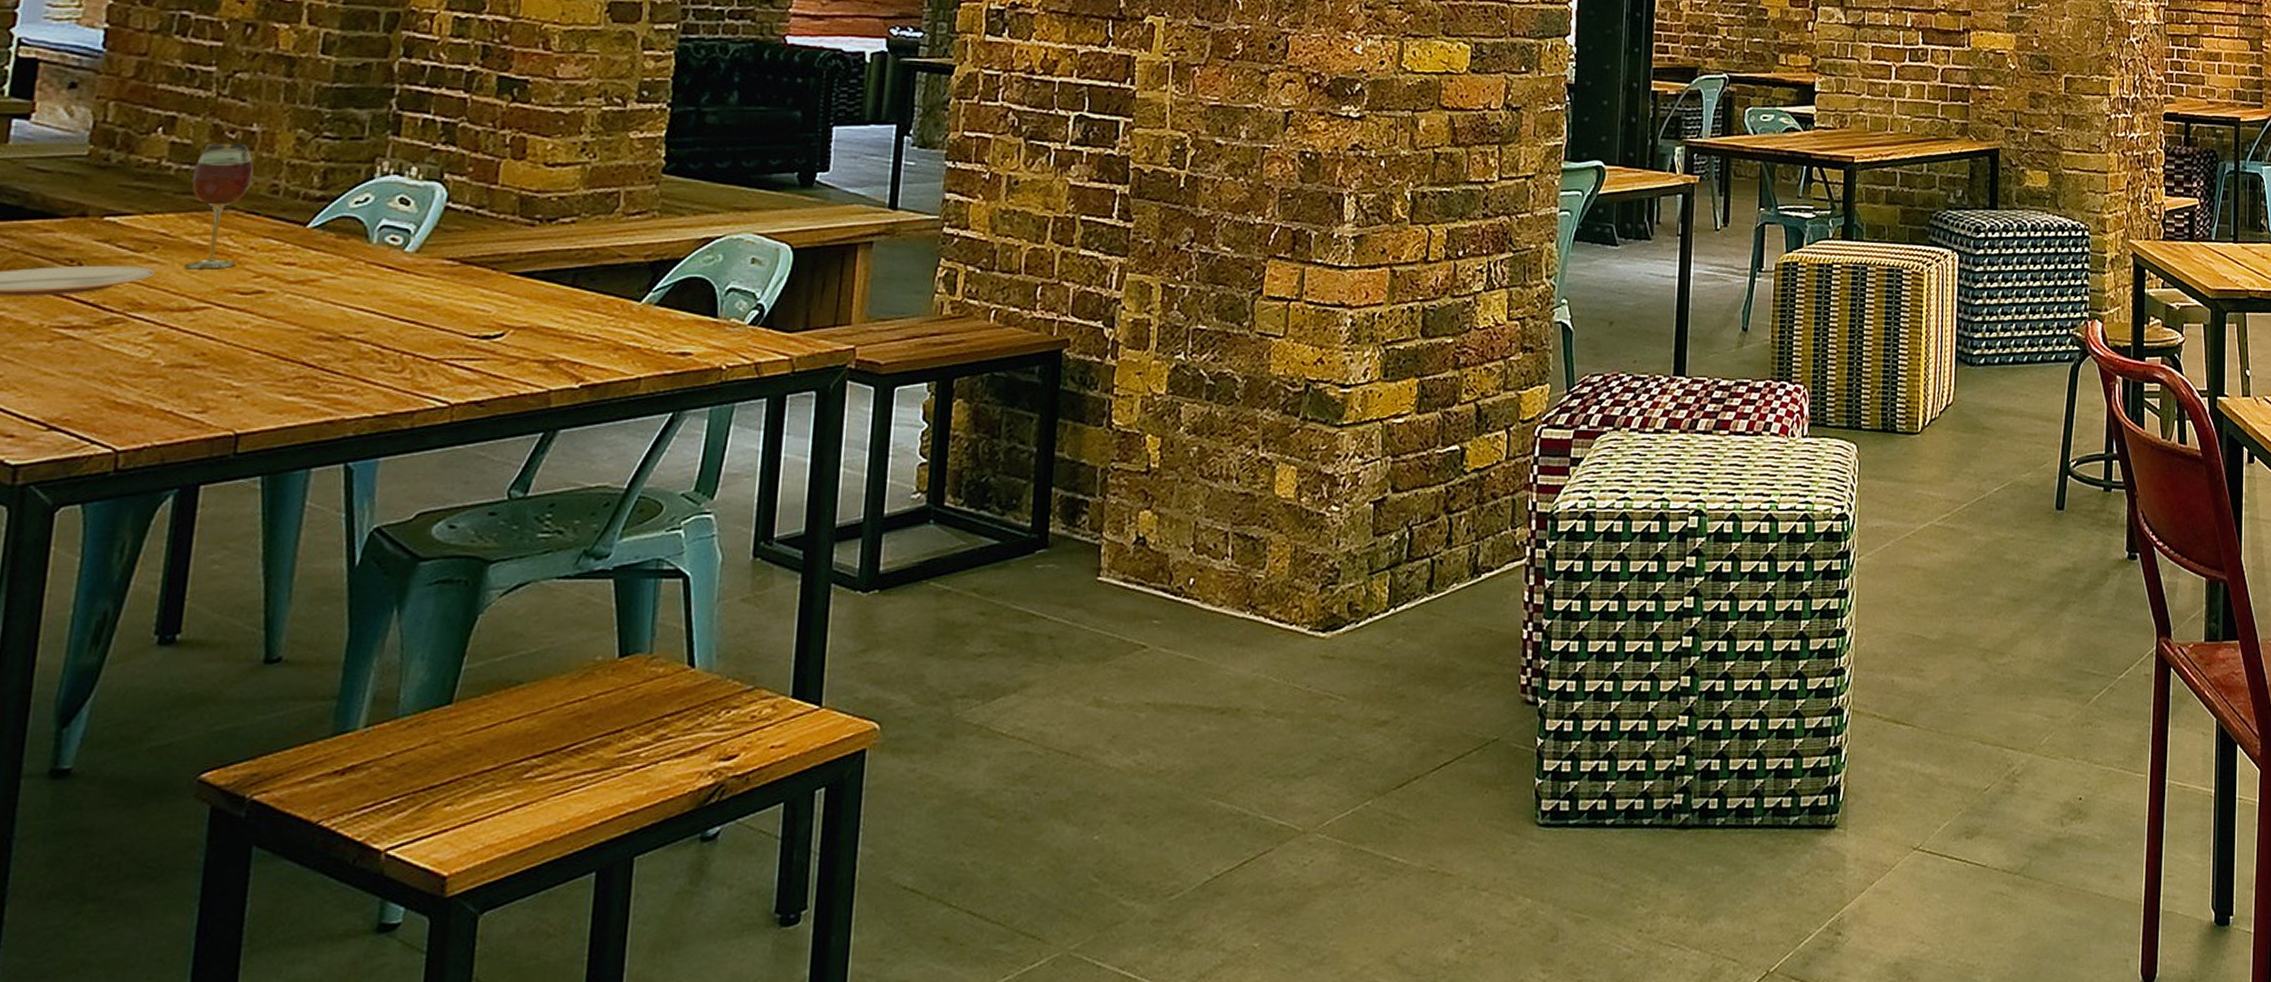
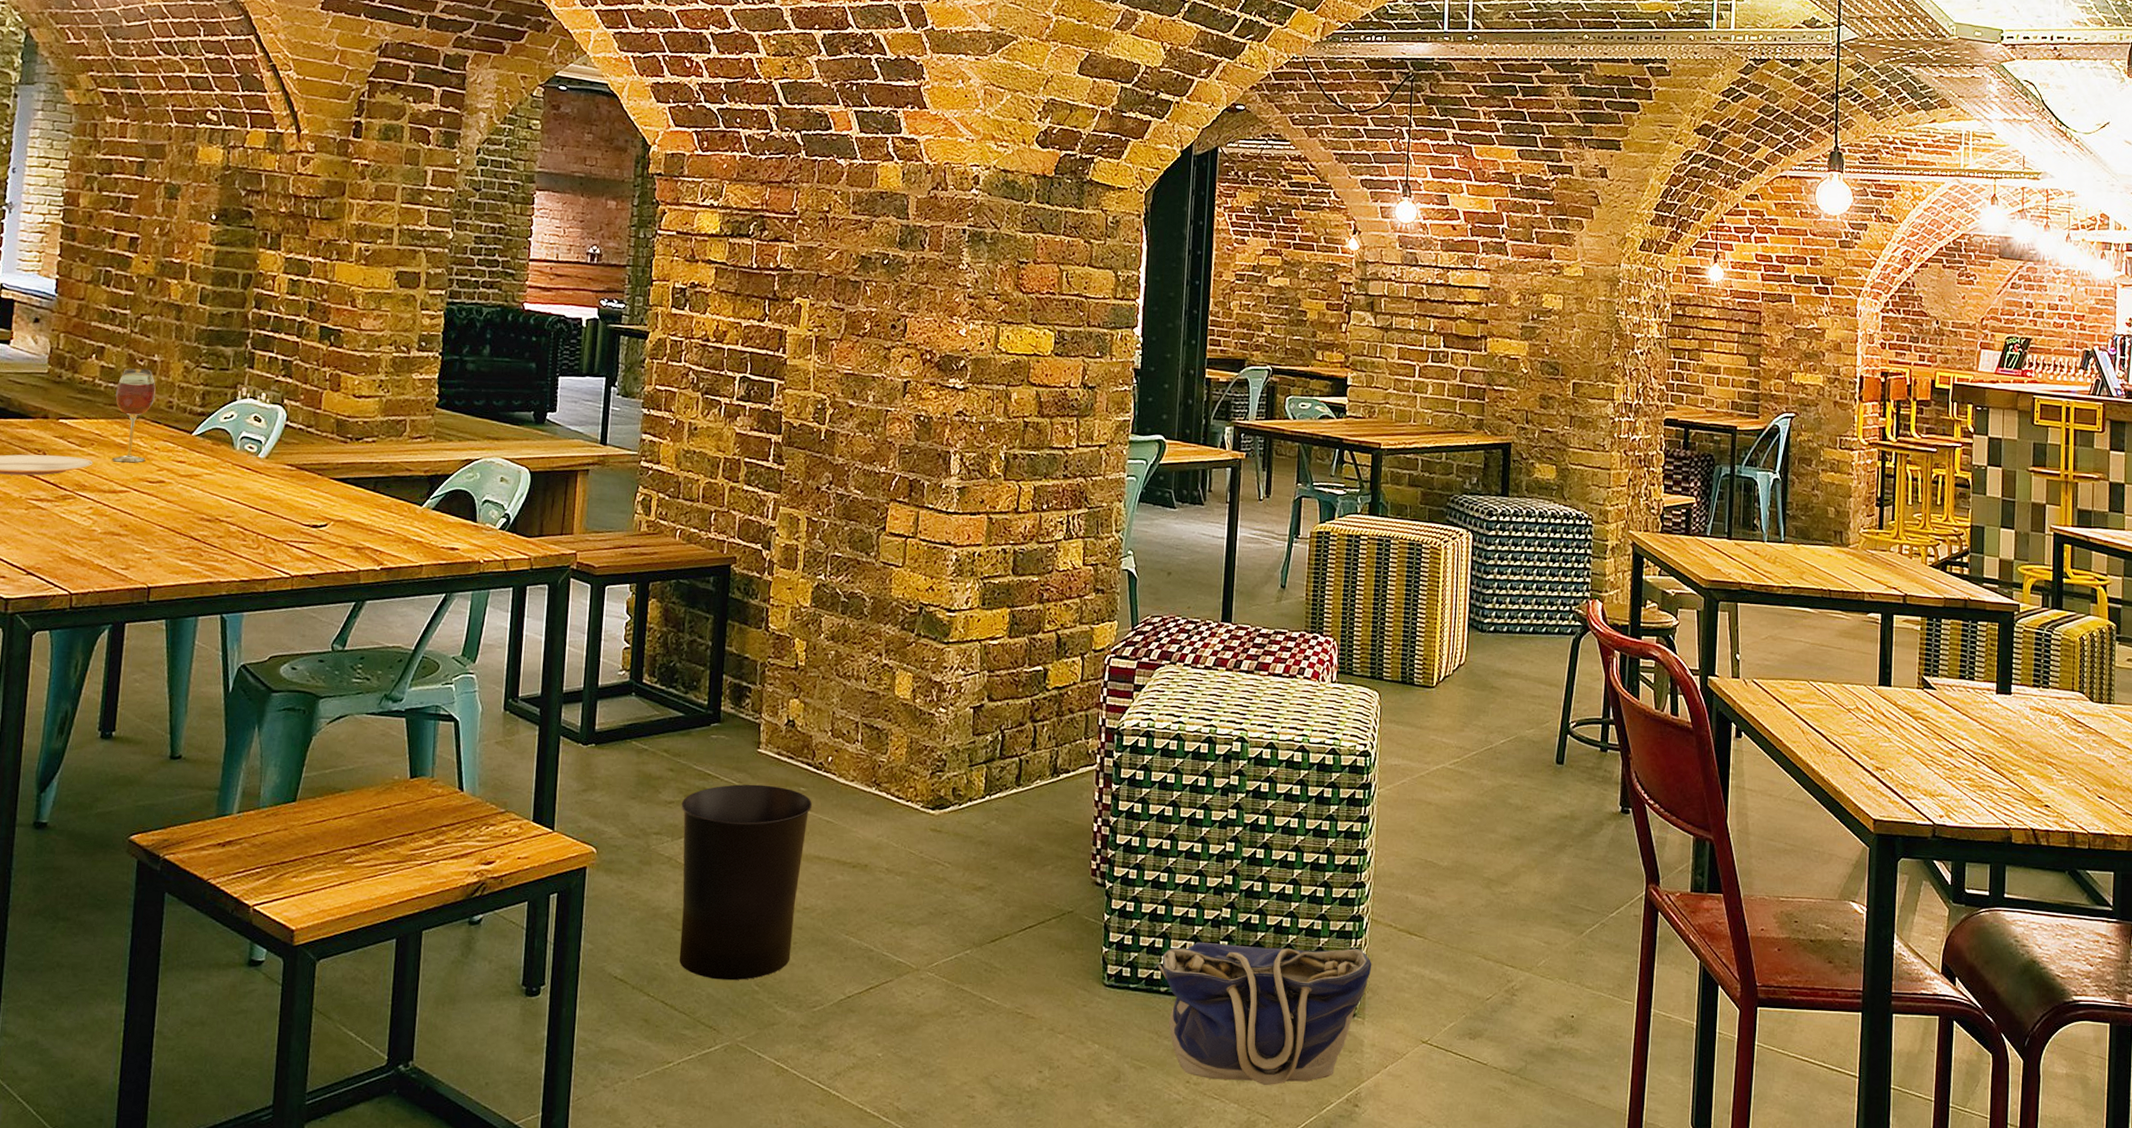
waste bin: none [991,621,1168,875] -> present [679,784,812,981]
tote bag: none [1603,747,1854,924] -> present [1158,941,1372,1086]

